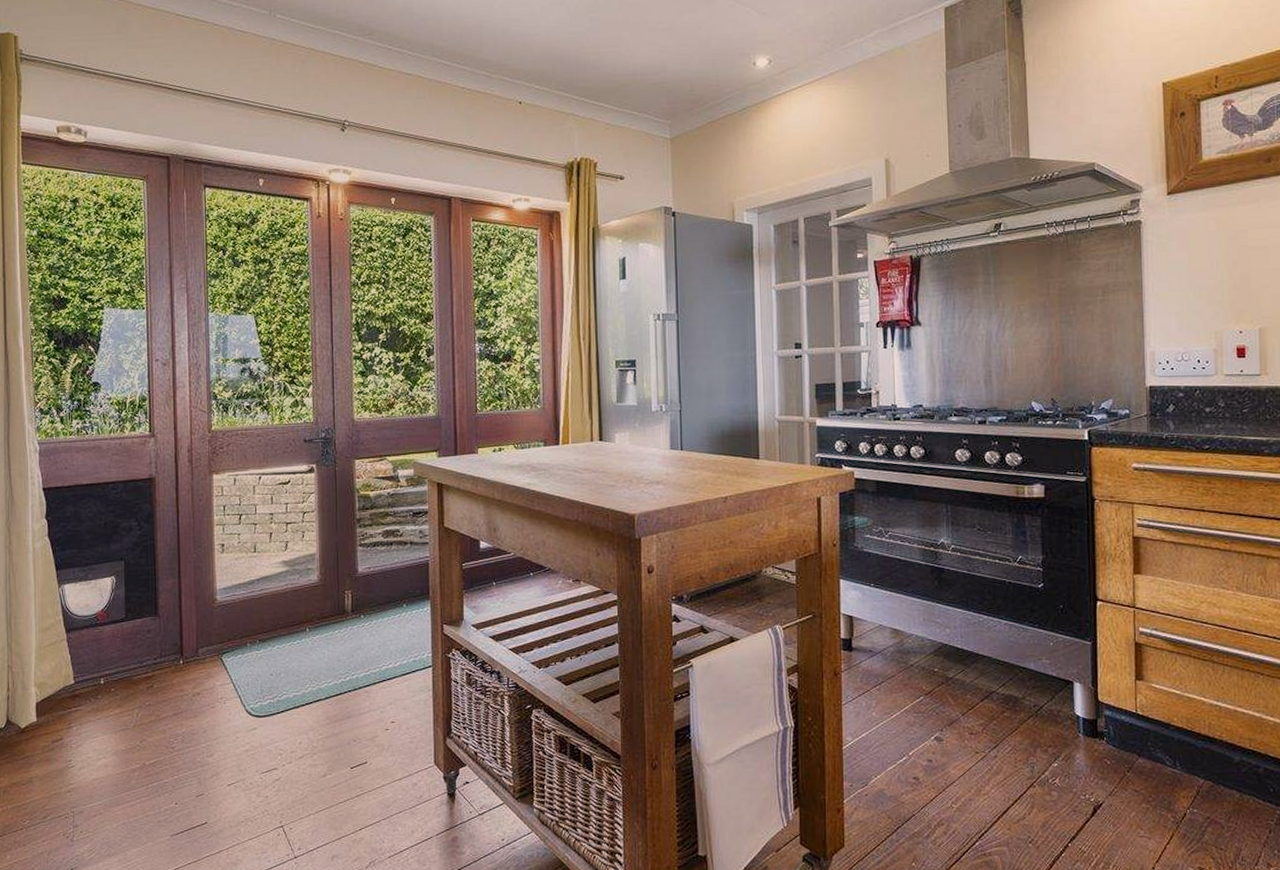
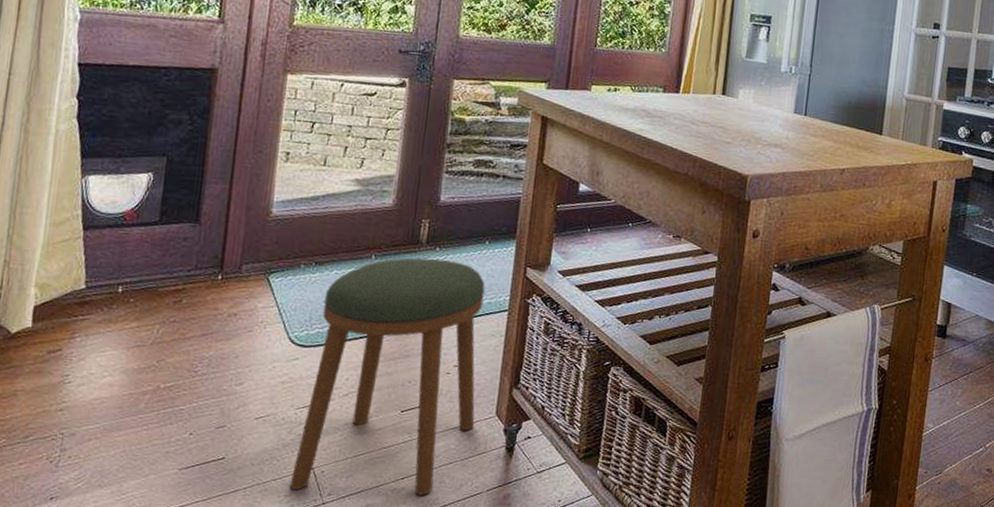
stool: none [264,625,417,847] -> present [289,258,485,495]

